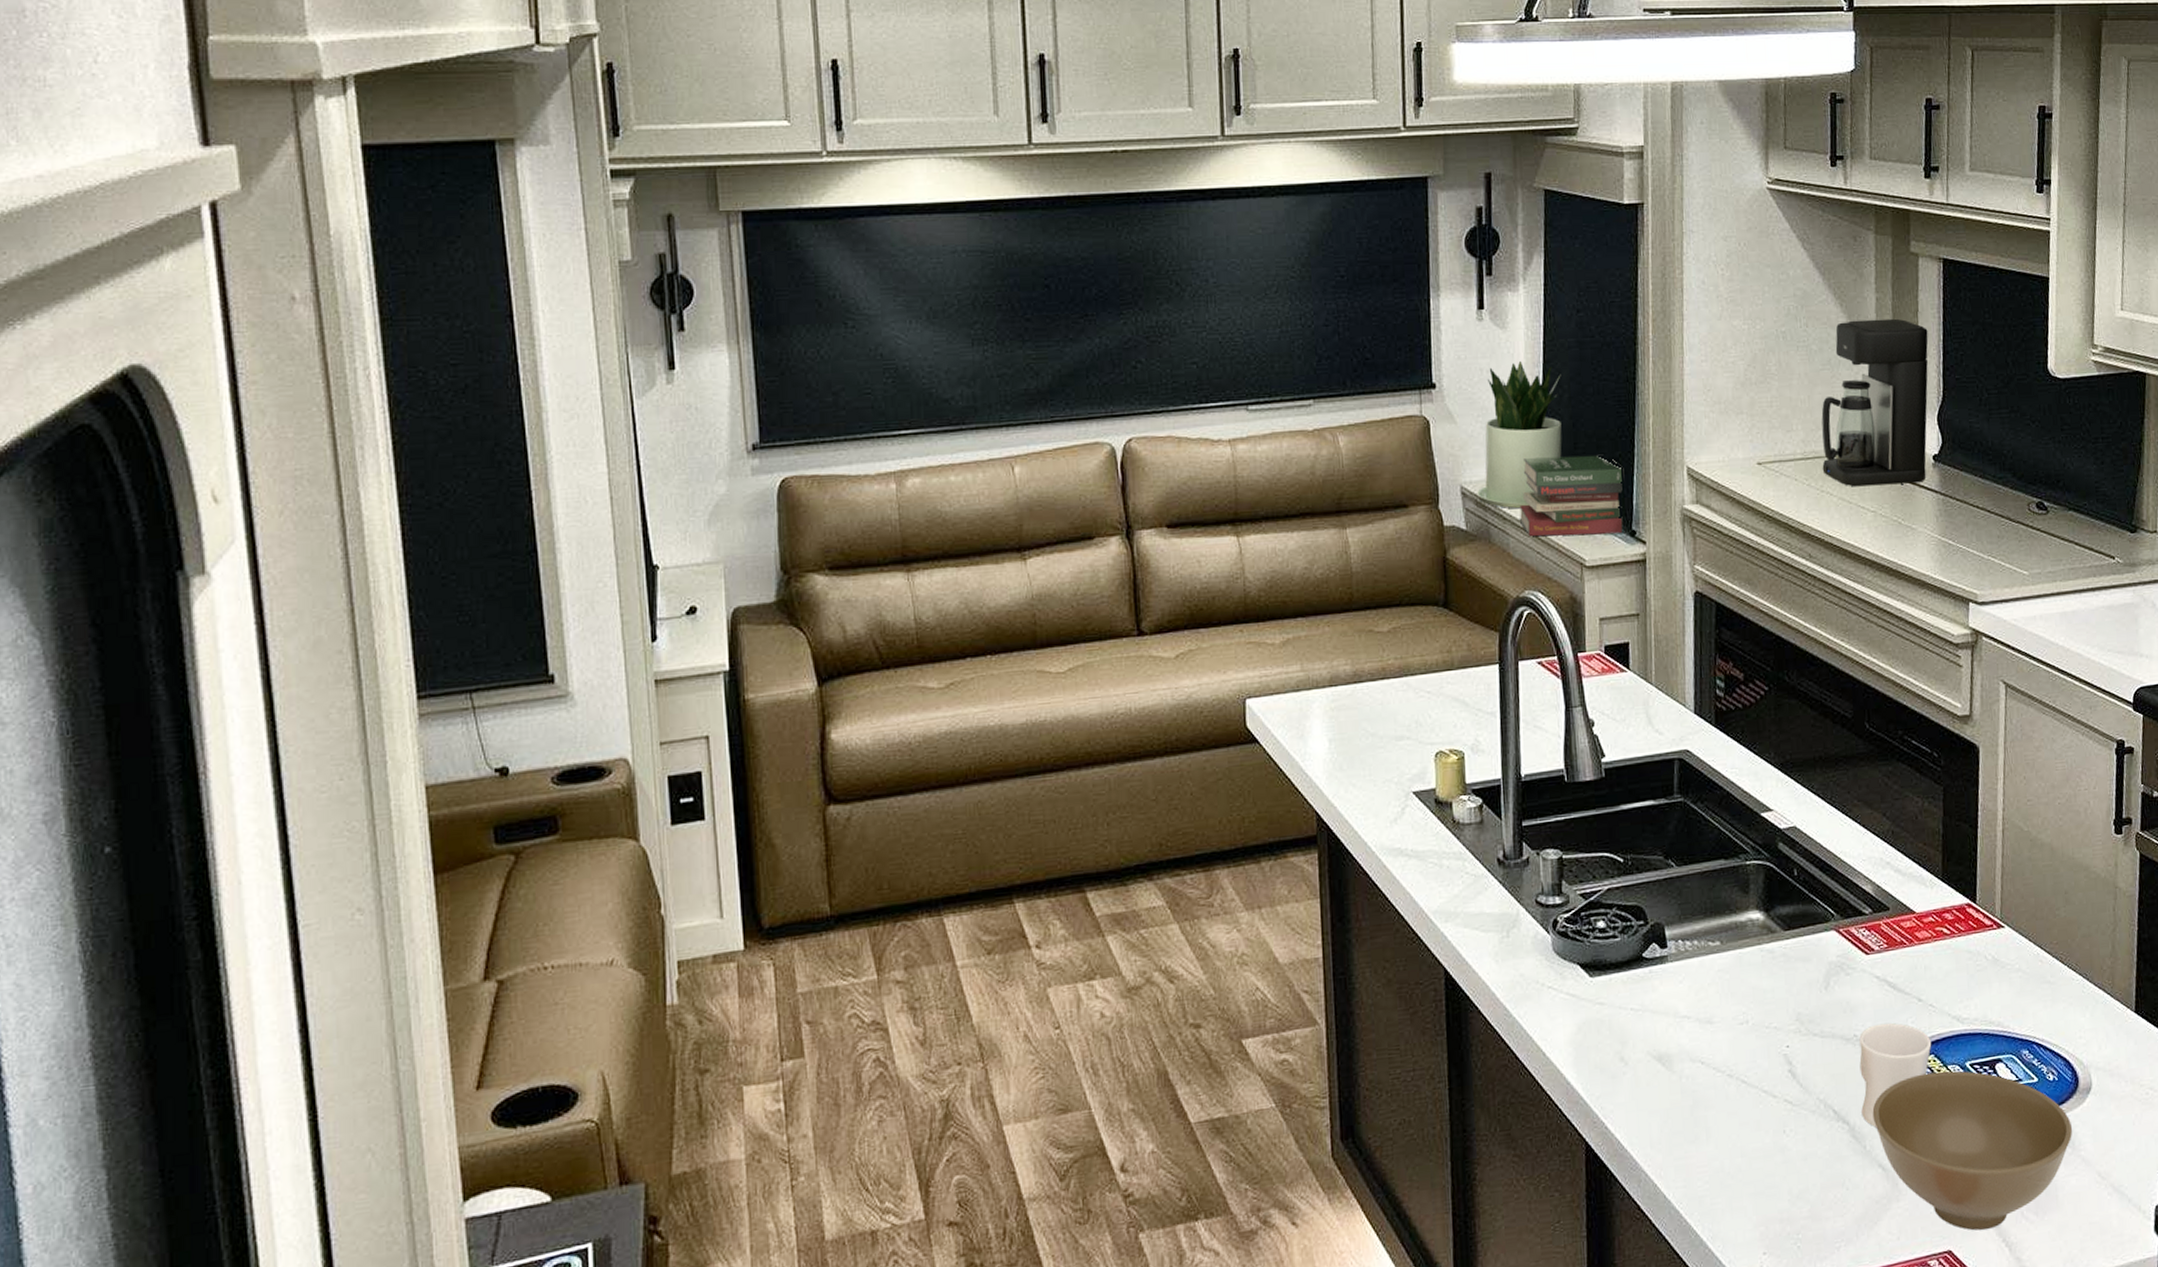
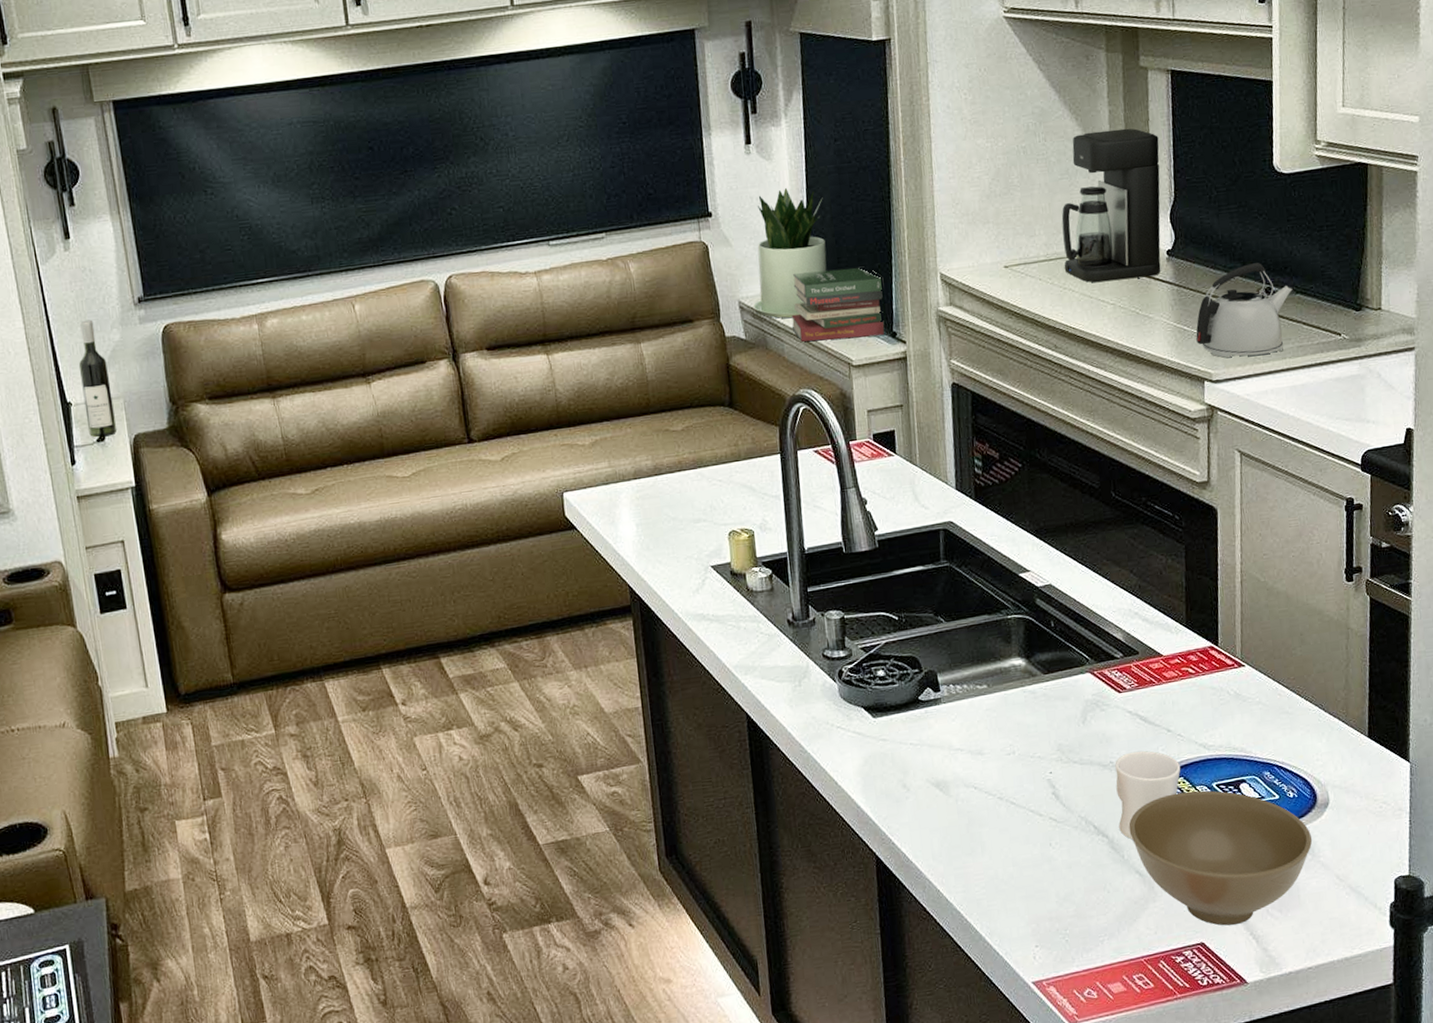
bottle: none [671,467,713,610] -> present [78,319,118,438]
kettle: none [1961,474,2065,578] -> present [1196,263,1293,359]

